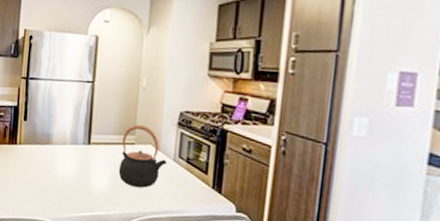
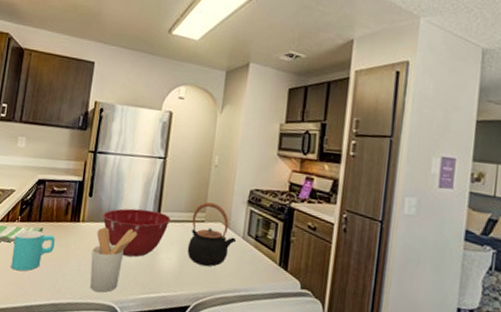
utensil holder: none [29,148,70,210] -> present [89,226,138,293]
mixing bowl: none [37,131,101,178] -> present [103,208,171,258]

